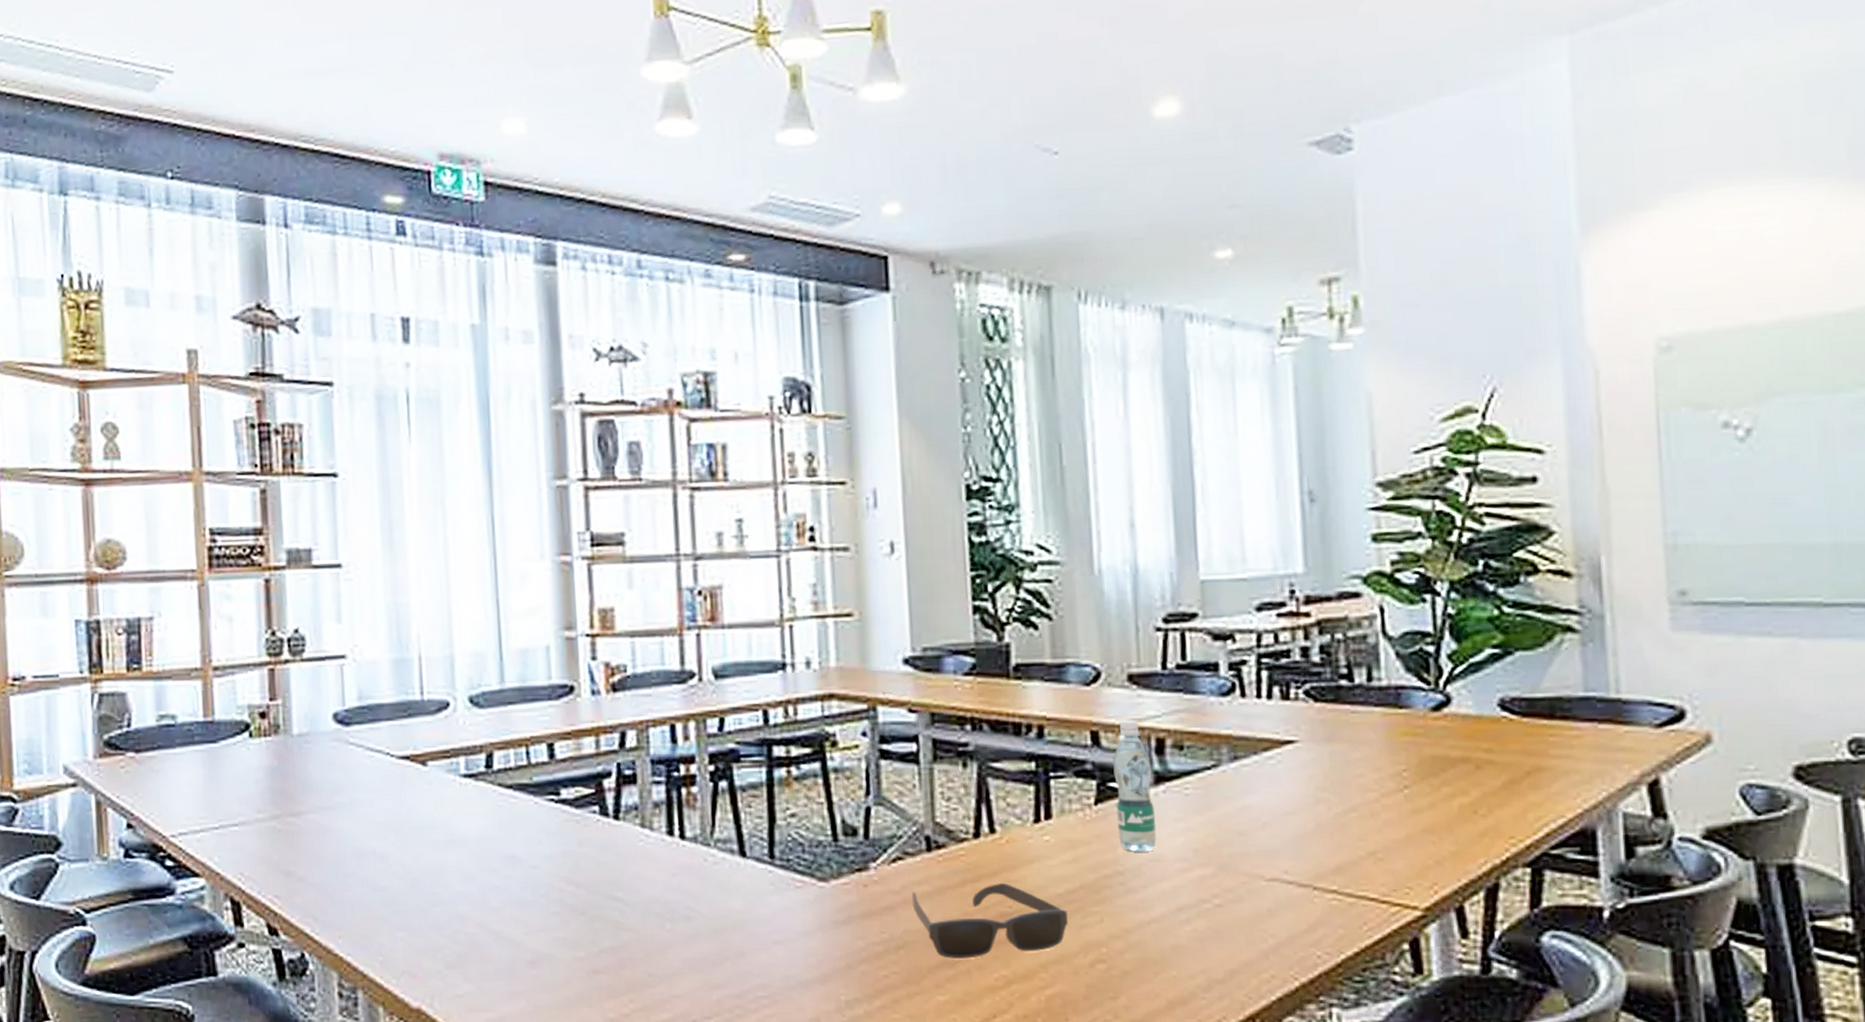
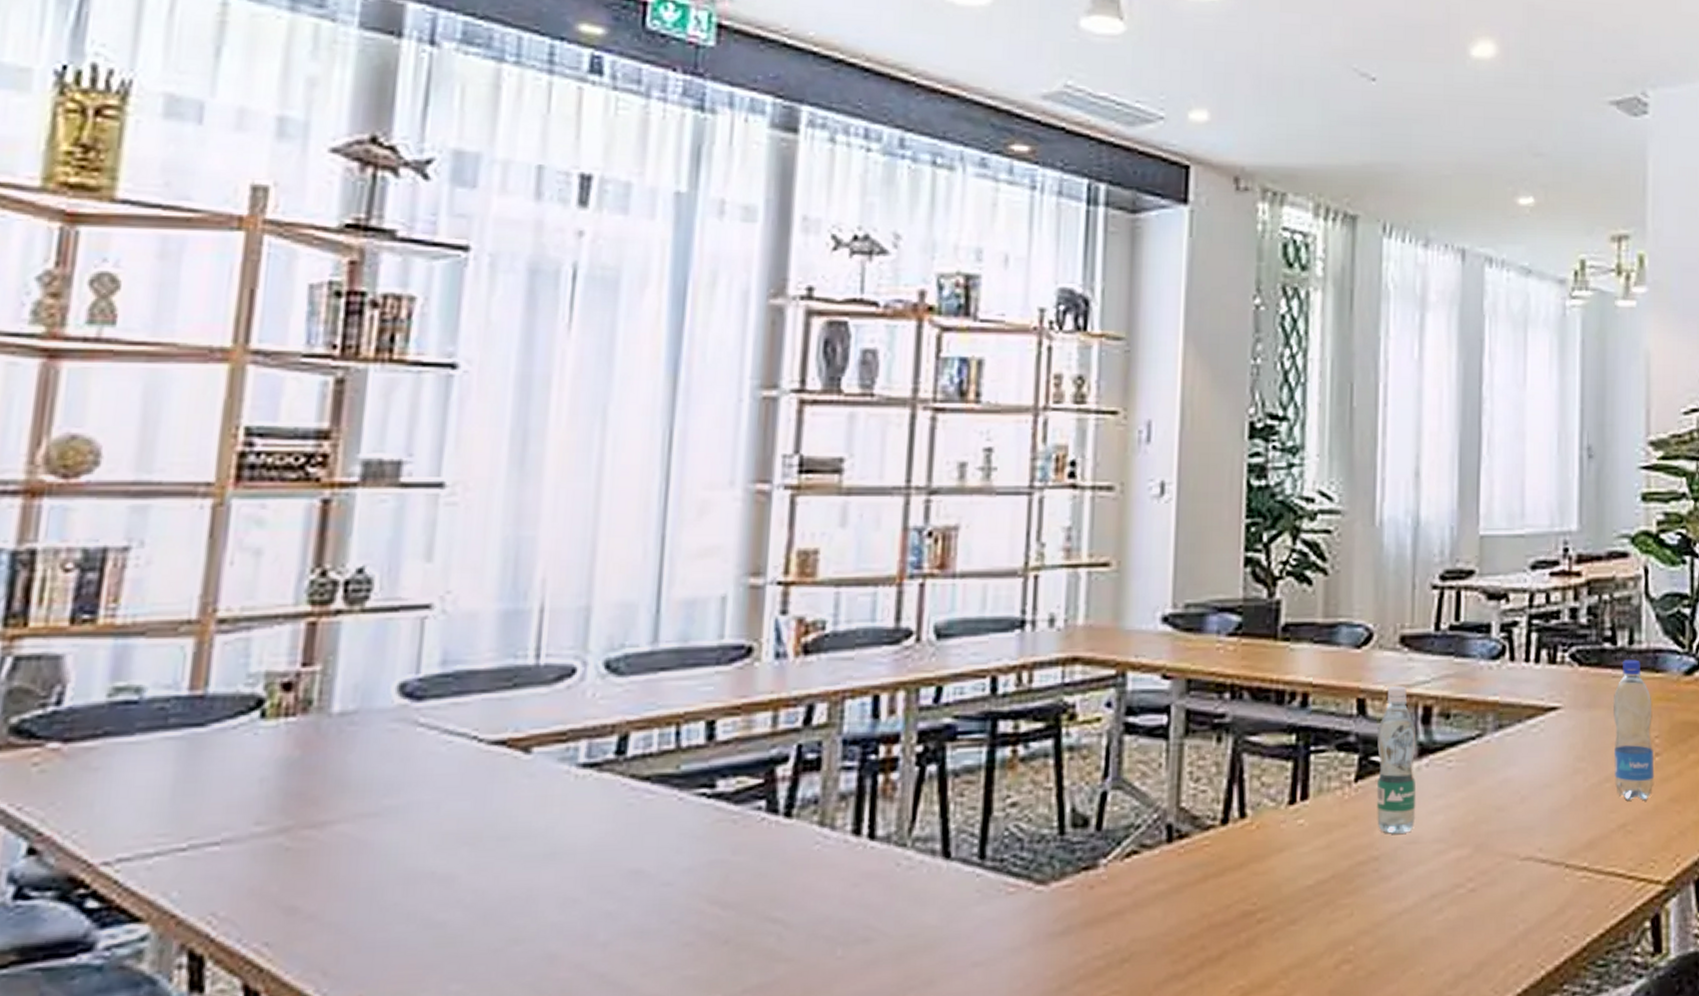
glasses: present [911,882,1068,959] -> none [1144,875,1316,970]
bottle: none [1353,696,1405,831] -> present [1612,659,1655,801]

